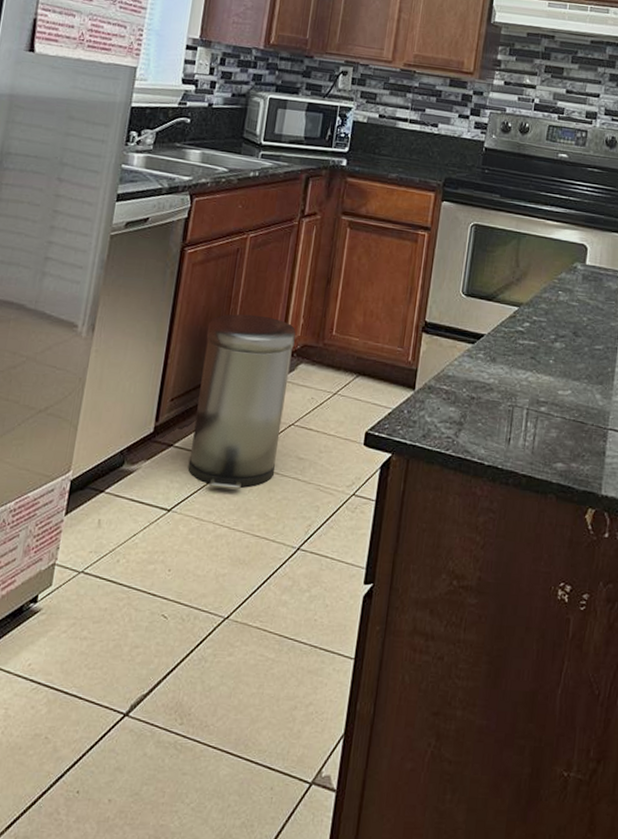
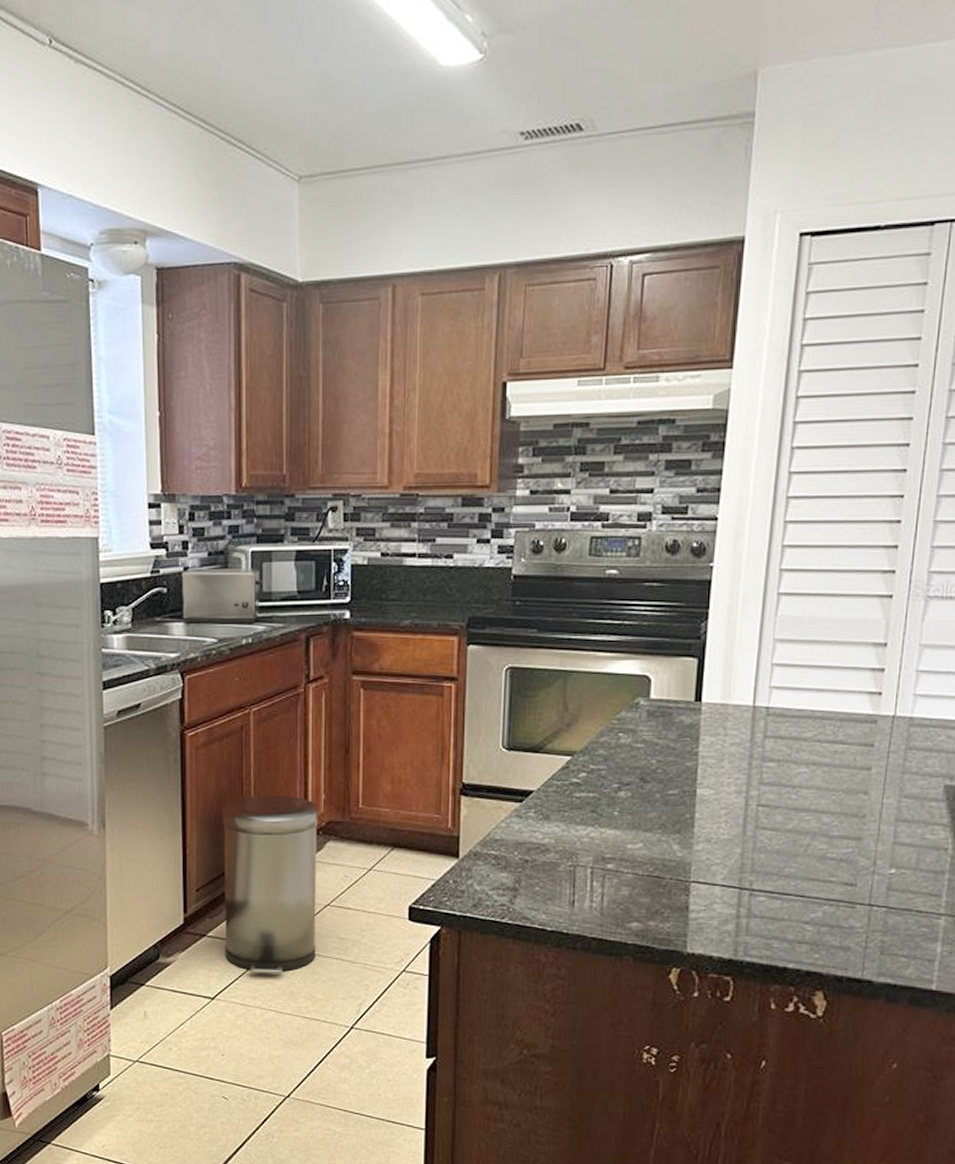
toaster: none [200,104,276,160] -> present [181,567,263,624]

